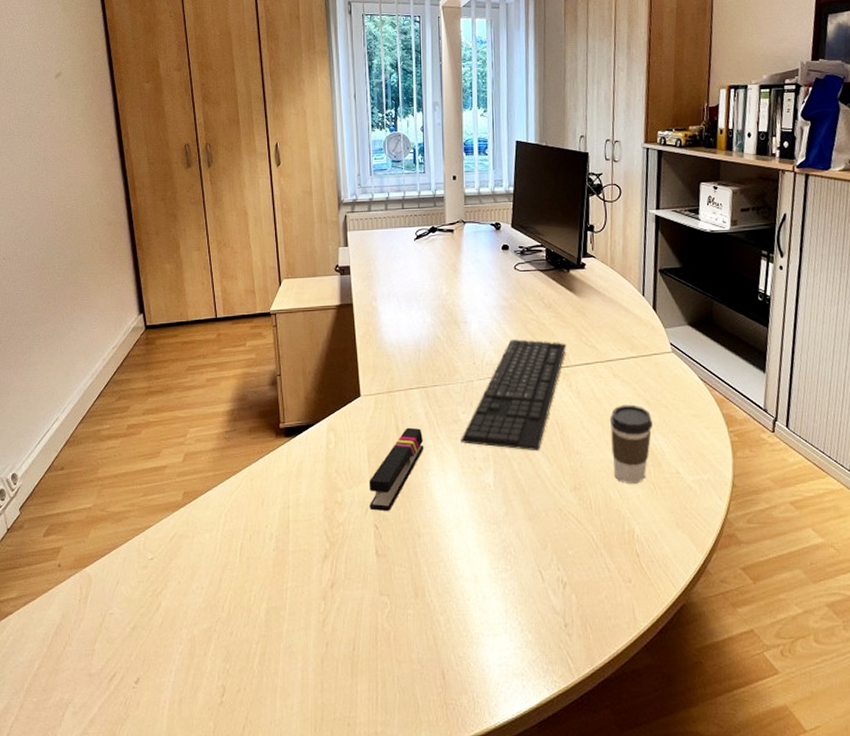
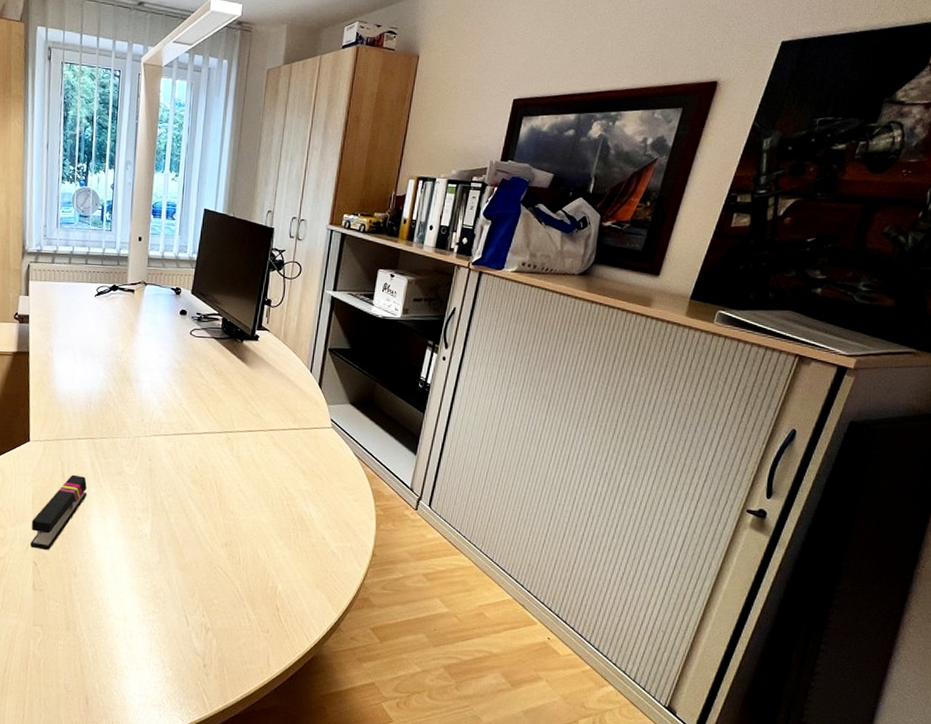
keyboard: present [461,339,567,451] -> none [123,401,233,508]
coffee cup: present [609,404,653,484] -> none [263,472,306,545]

